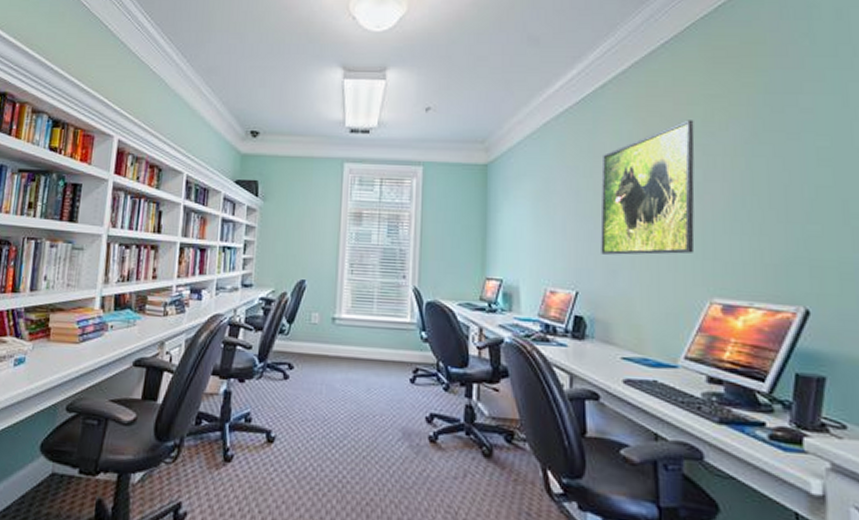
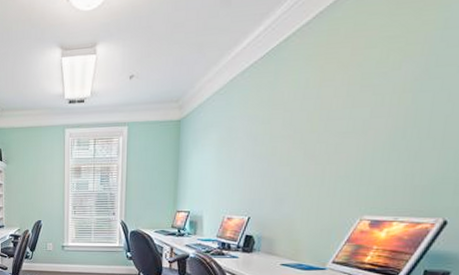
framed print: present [600,120,695,255] -> none [271,62,369,187]

